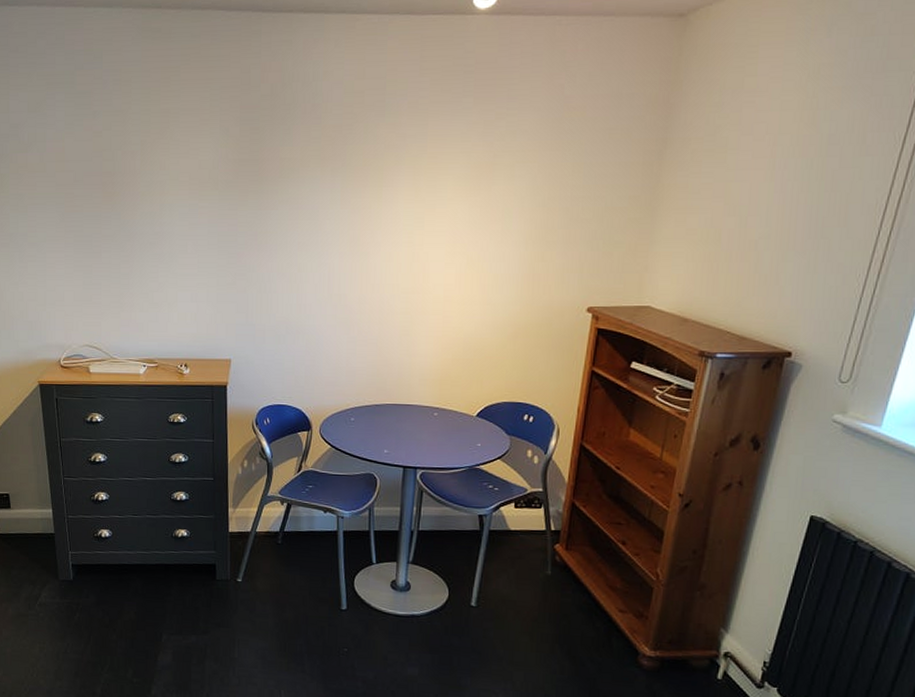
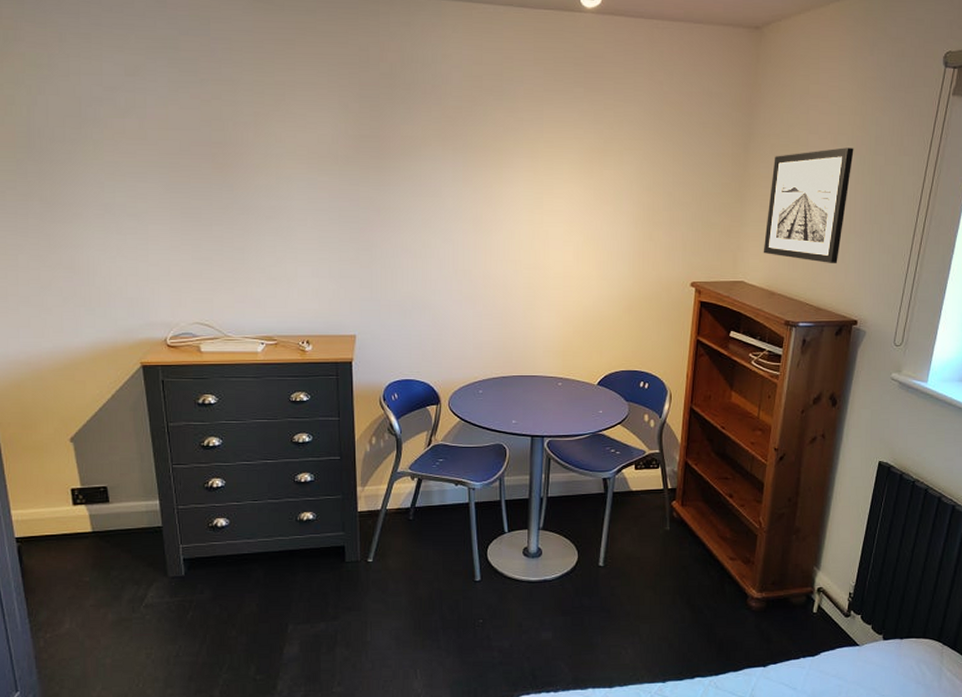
wall art: none [676,149,799,285] -> present [763,147,854,263]

